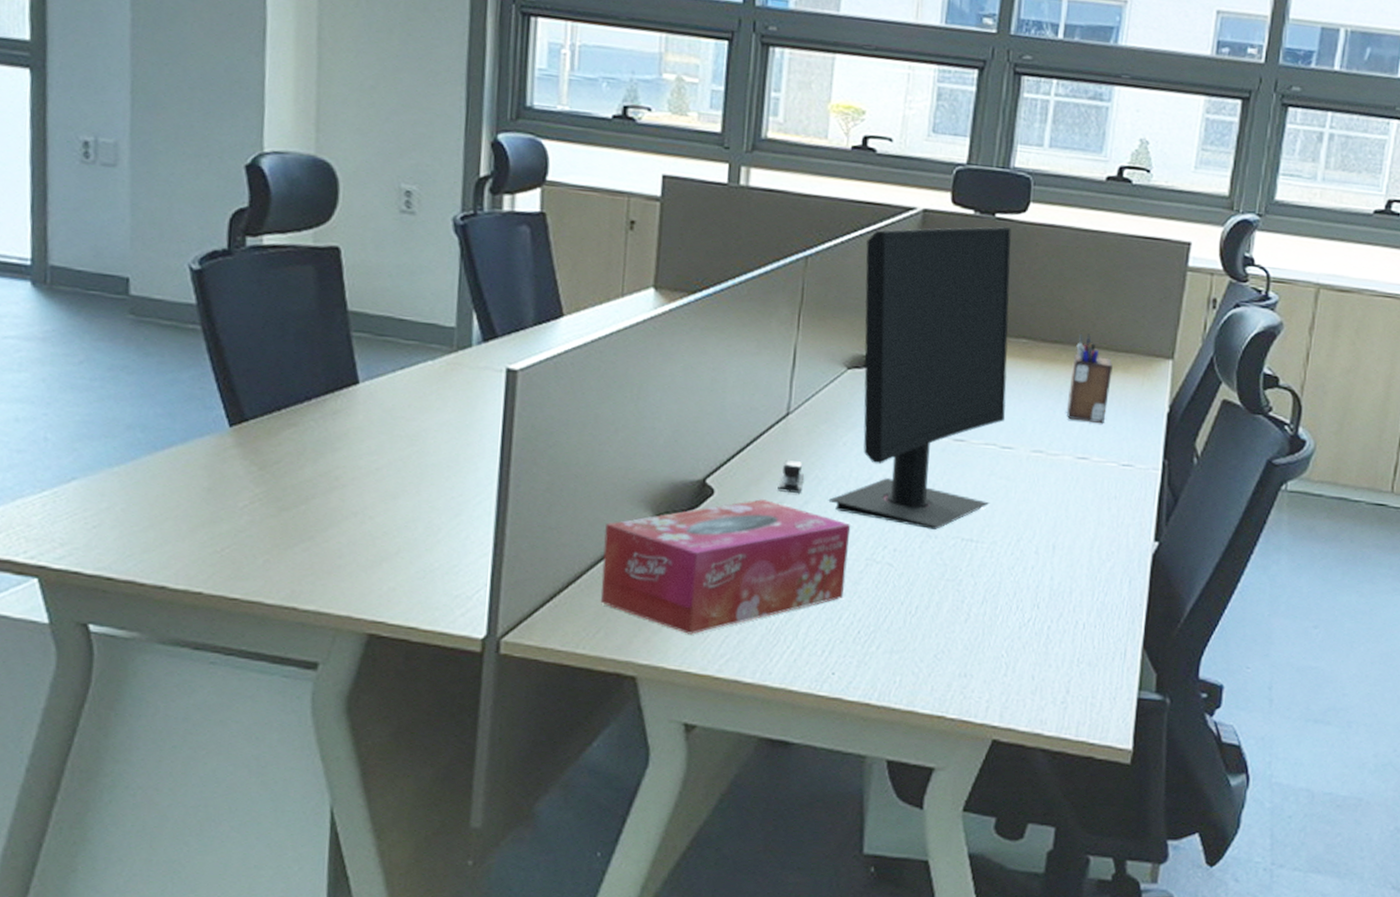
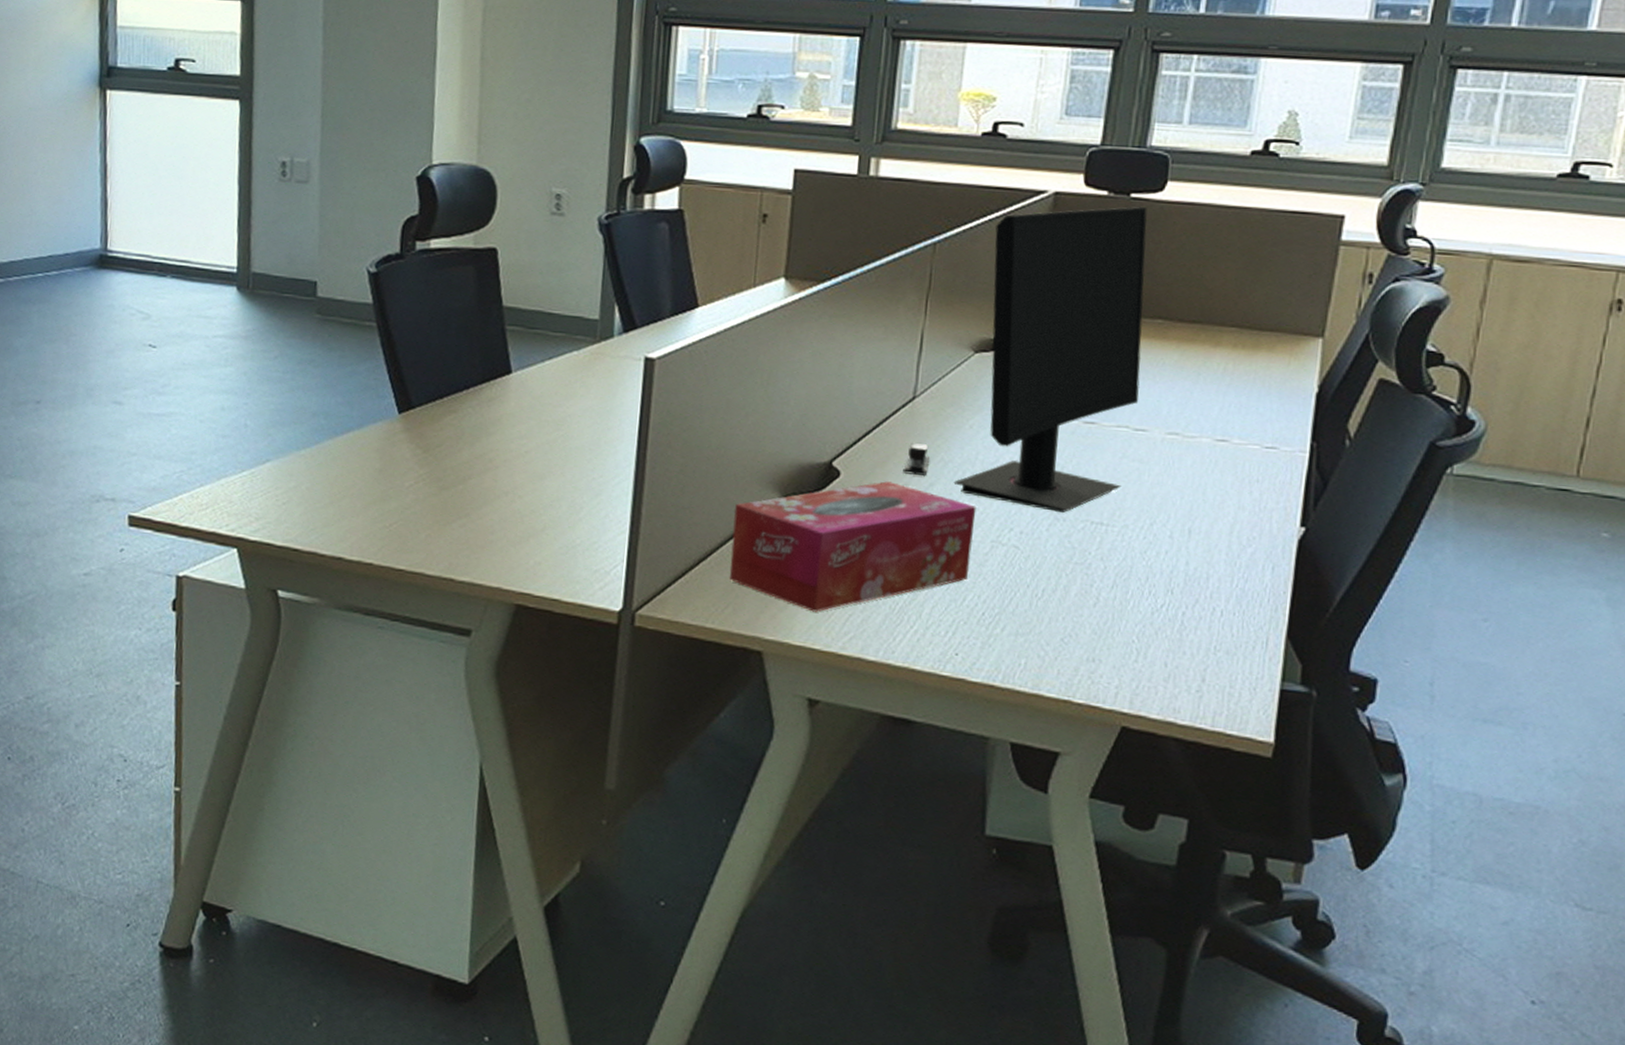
desk organizer: present [1066,333,1113,423] -> none [1204,312,1256,404]

